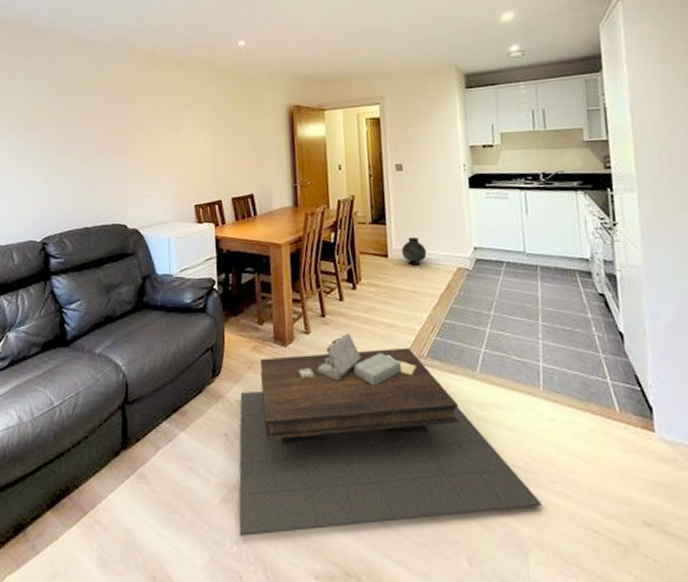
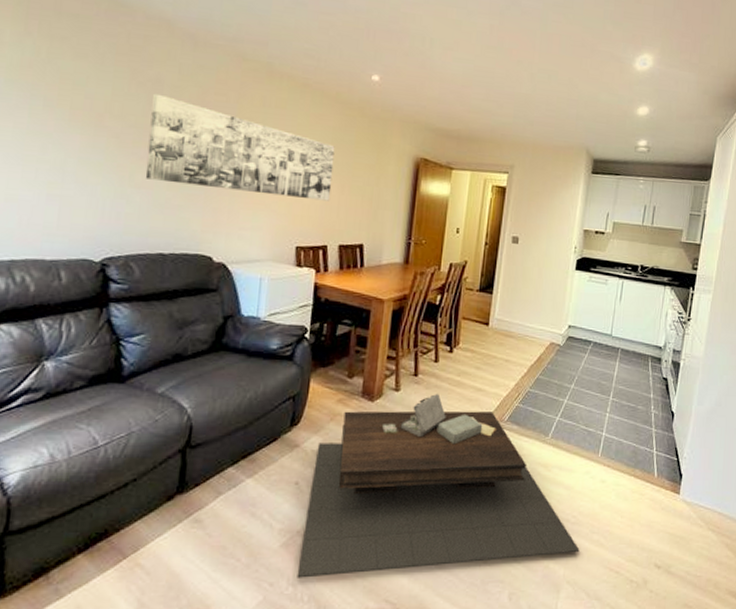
wall art: none [67,94,218,166] -> present [145,93,335,201]
vase: present [402,236,427,266] -> none [503,308,526,336]

